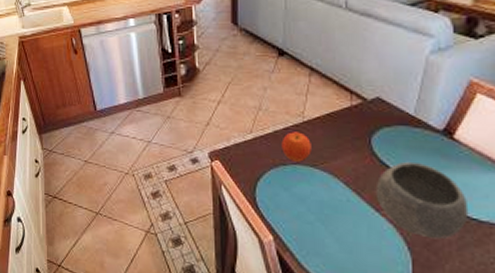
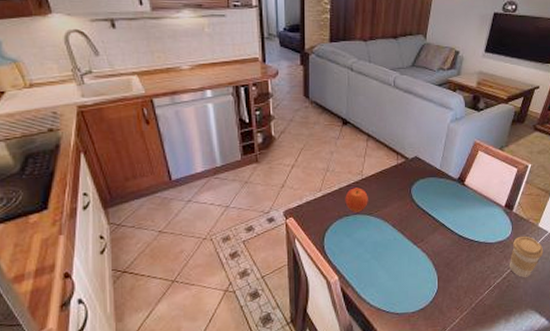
bowl: present [375,161,469,239] -> none [414,204,473,260]

